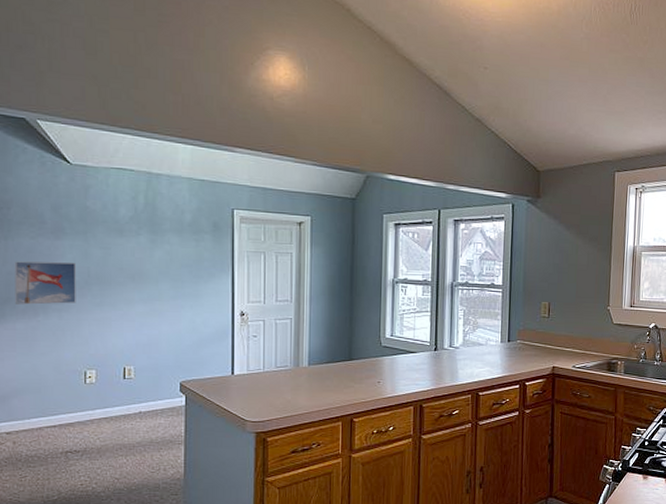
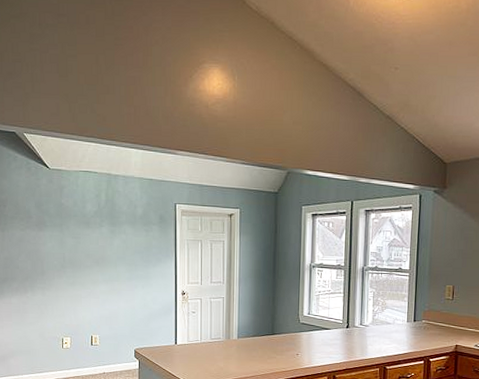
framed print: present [14,261,76,305] -> none [9,249,55,284]

